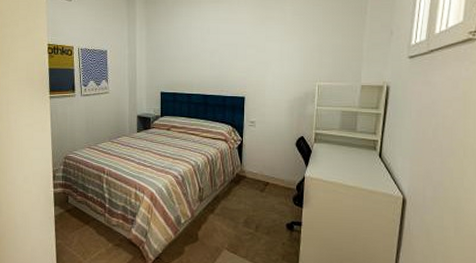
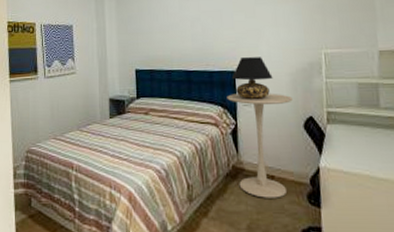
pedestal table: none [236,116,289,200] -> present [227,93,293,198]
table lamp: none [242,86,275,121] -> present [232,57,273,99]

